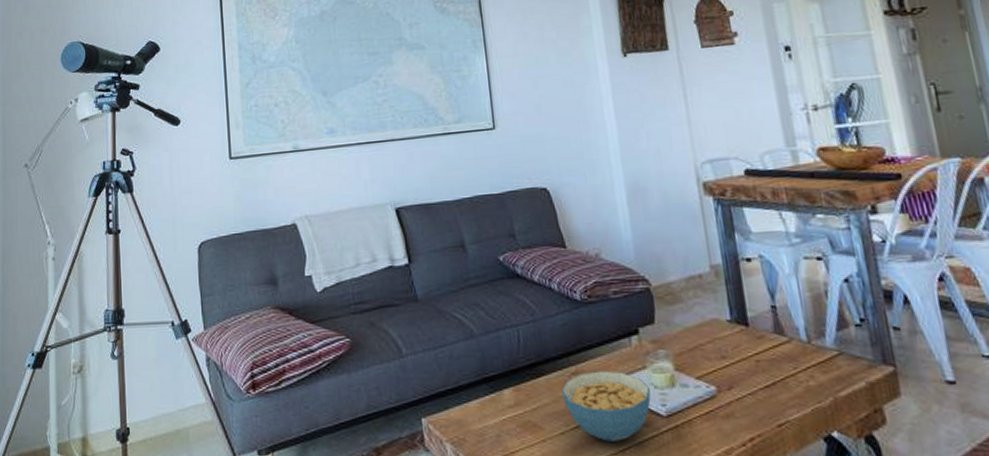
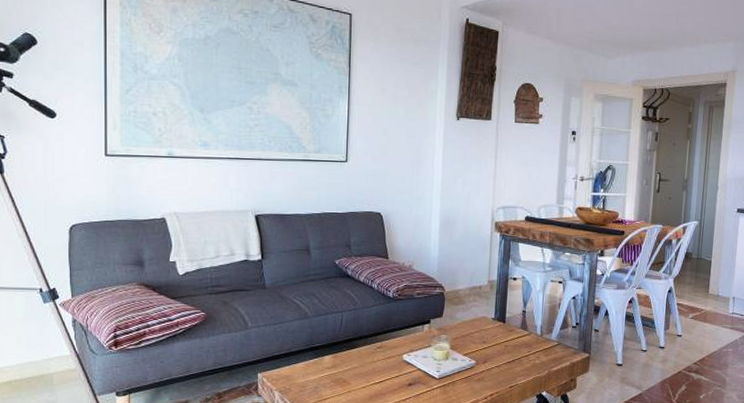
cereal bowl: present [561,370,651,442] -> none [368,347,432,394]

